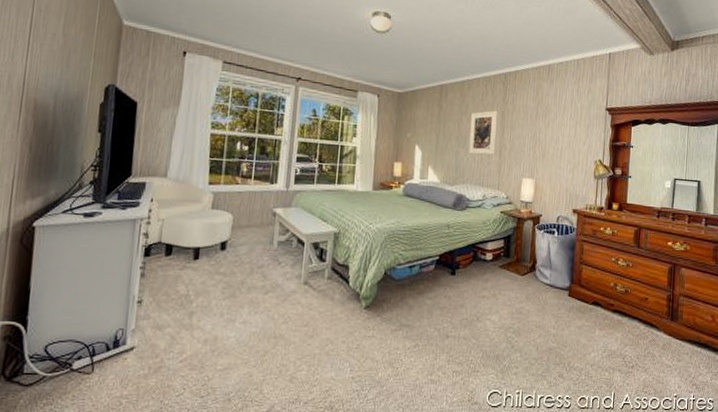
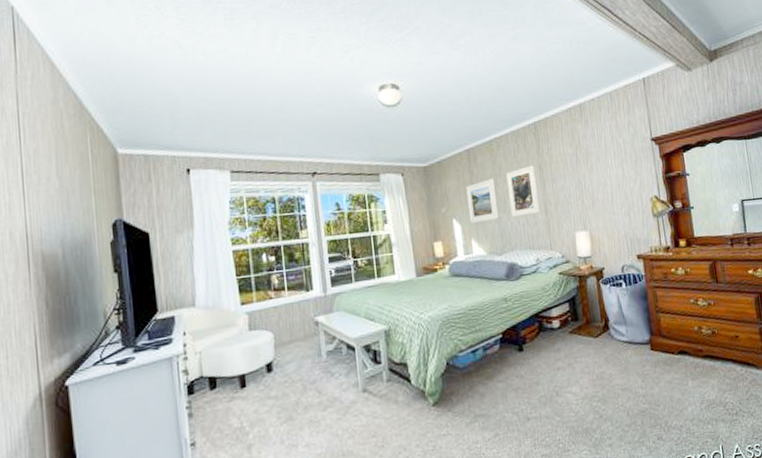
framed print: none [430,115,459,153] -> present [465,178,499,223]

